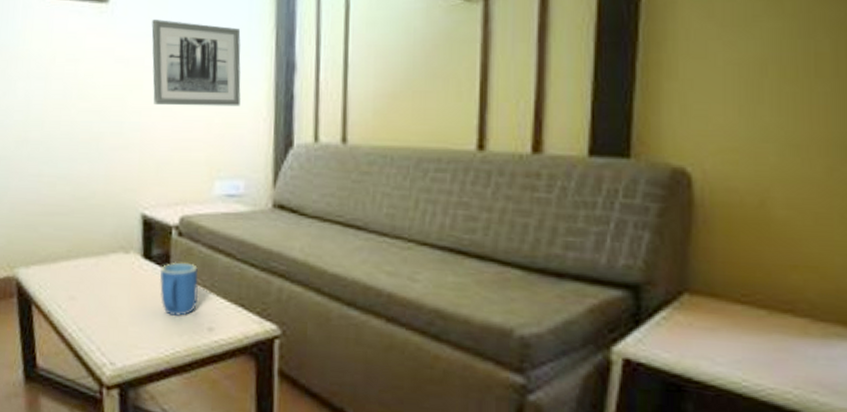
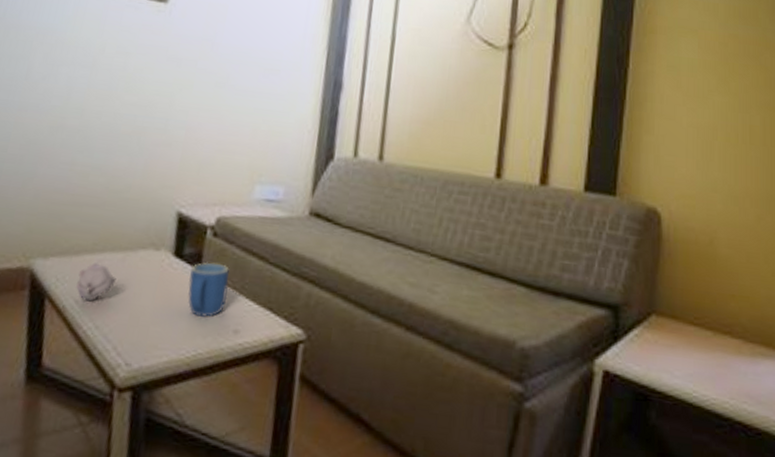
flower: none [58,269,92,306] -> present [76,263,116,302]
wall art: present [151,20,241,106] -> none [202,25,295,117]

